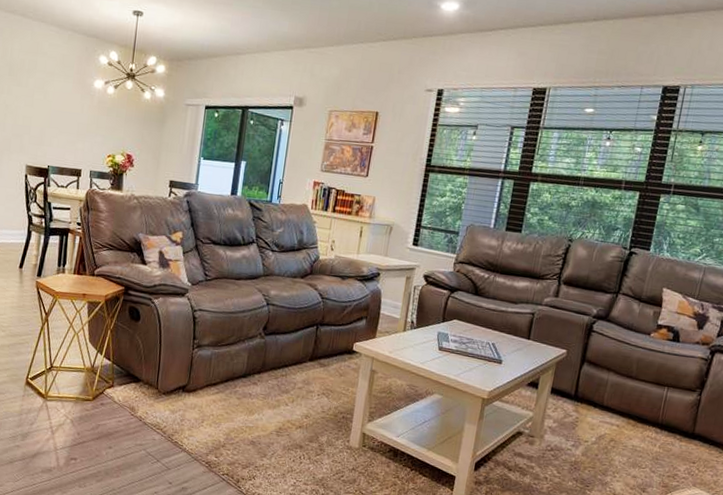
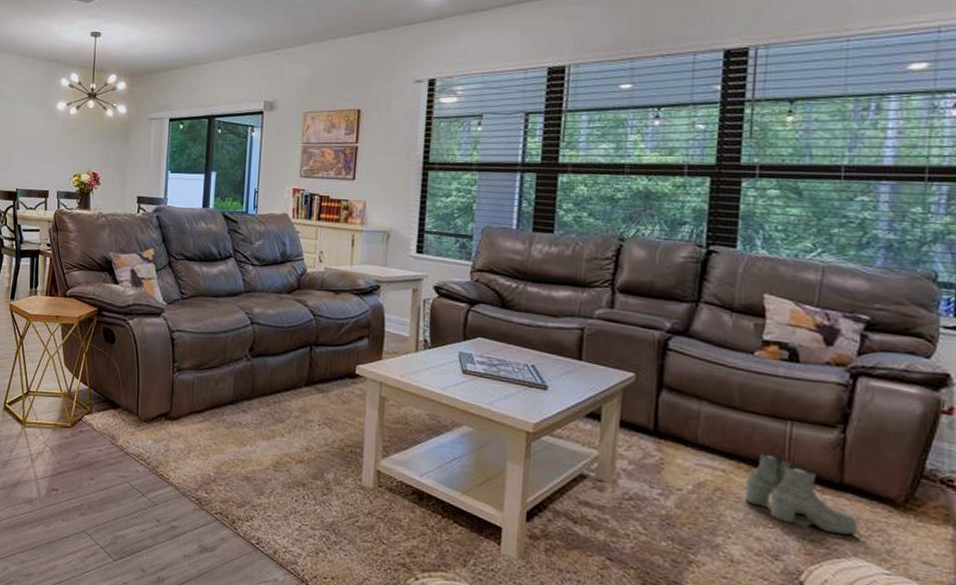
boots: none [629,411,699,471] -> present [744,452,859,535]

